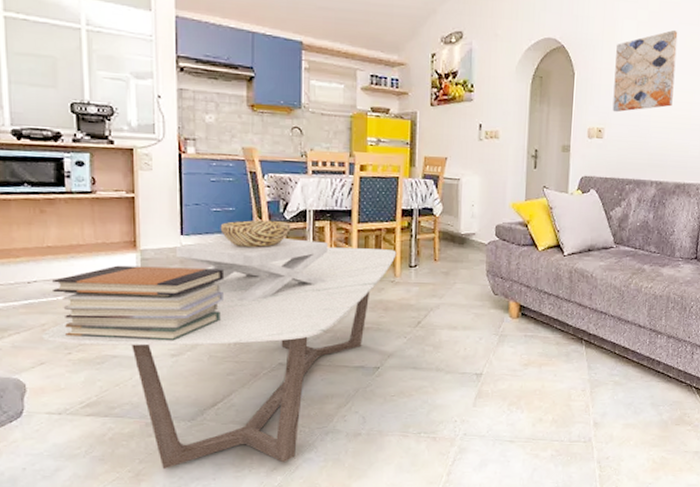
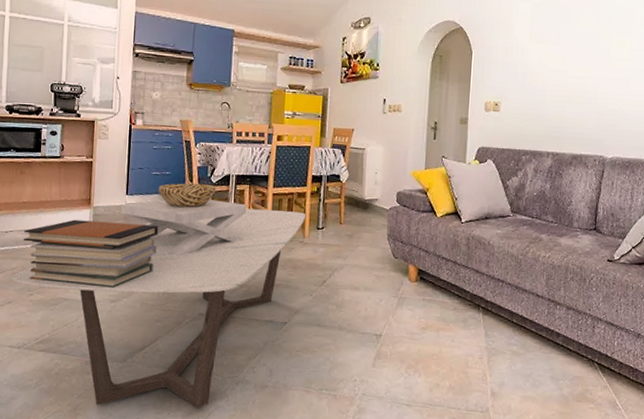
wall art: present [612,29,678,113] -> none [508,9,572,87]

